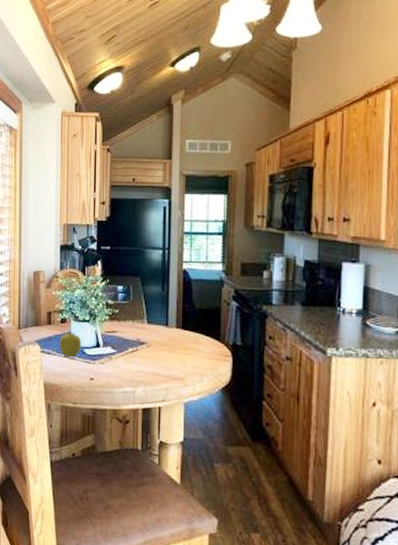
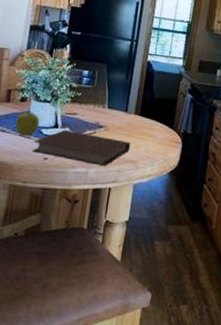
notebook: none [78,348,176,384] -> present [32,129,131,166]

